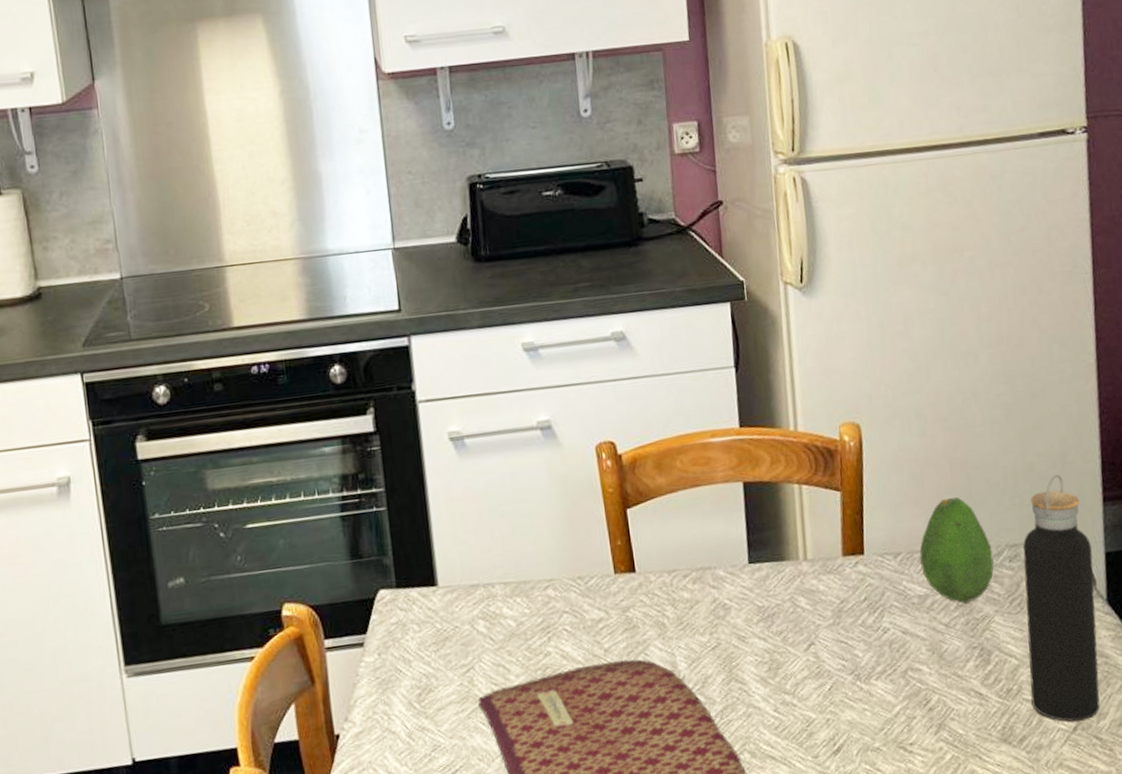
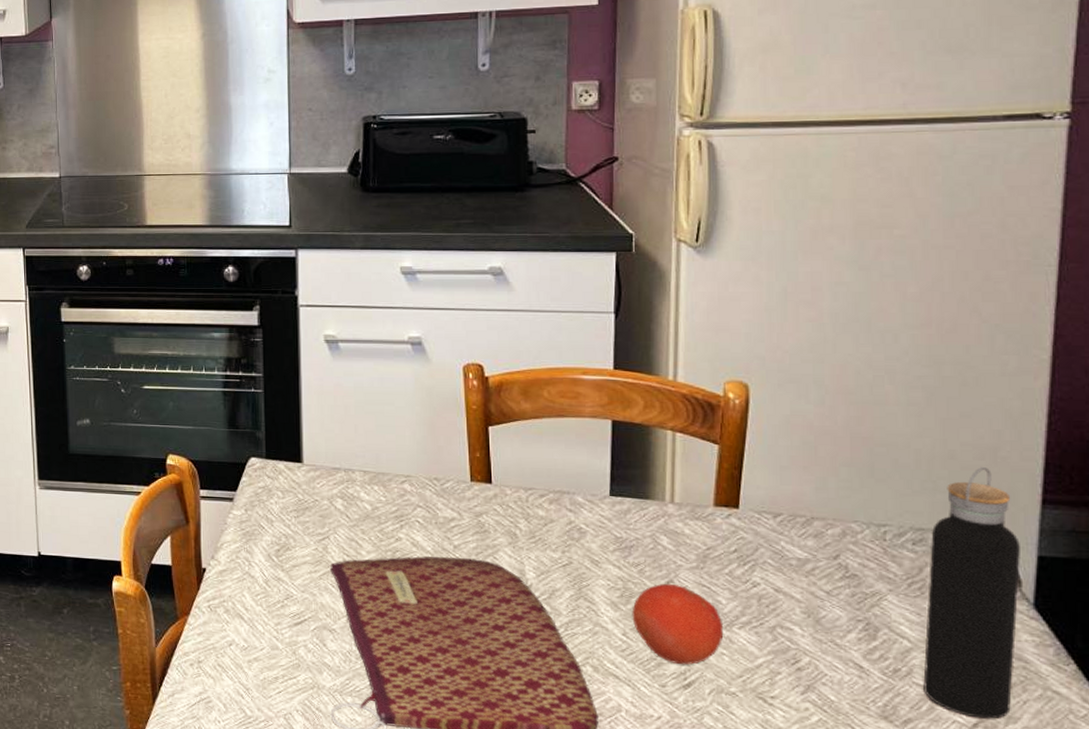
fruit: none [780,645,864,731] -> present [632,583,724,665]
fruit: present [919,497,994,603] -> none [804,471,893,576]

